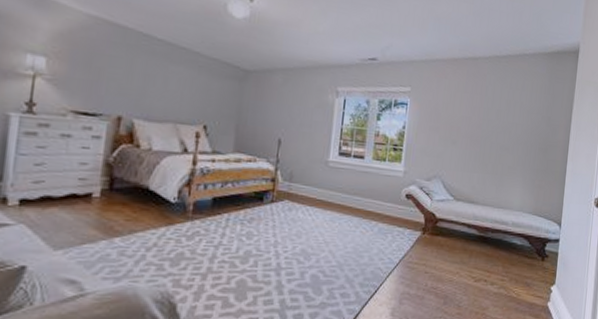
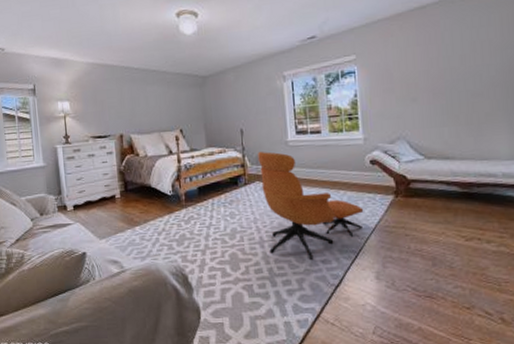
armchair: none [285,166,392,293] -> present [258,151,364,261]

